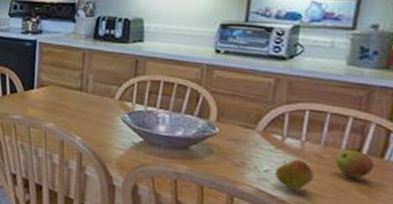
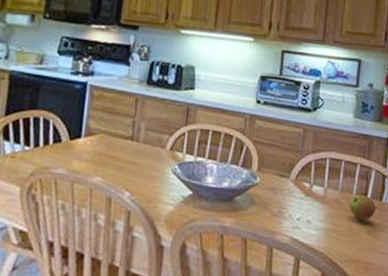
apple: present [275,159,315,190] -> none [305,206,335,236]

